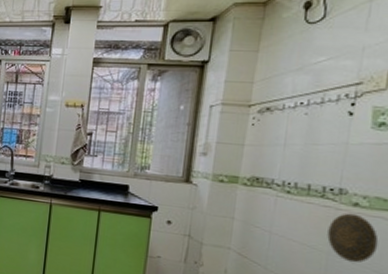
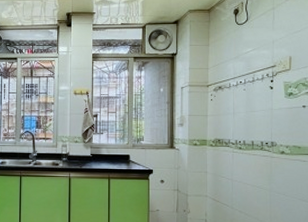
decorative plate: present [327,213,379,263] -> none [268,159,299,195]

